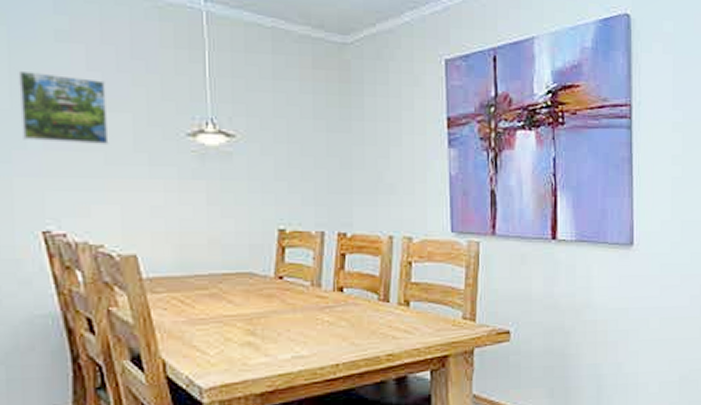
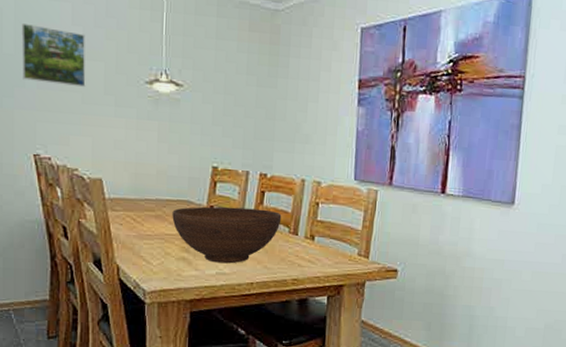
fruit bowl: none [231,275,368,345] -> present [172,206,282,264]

